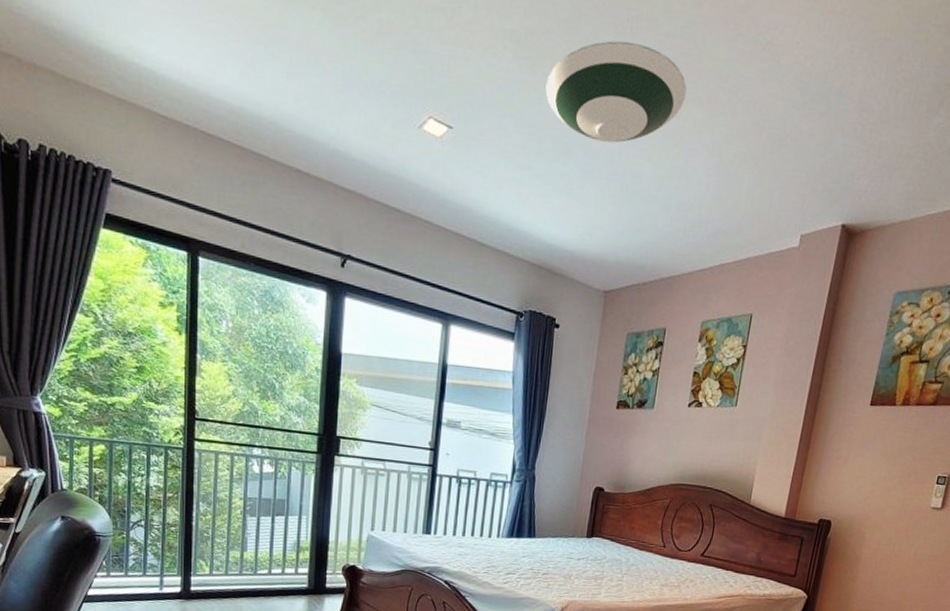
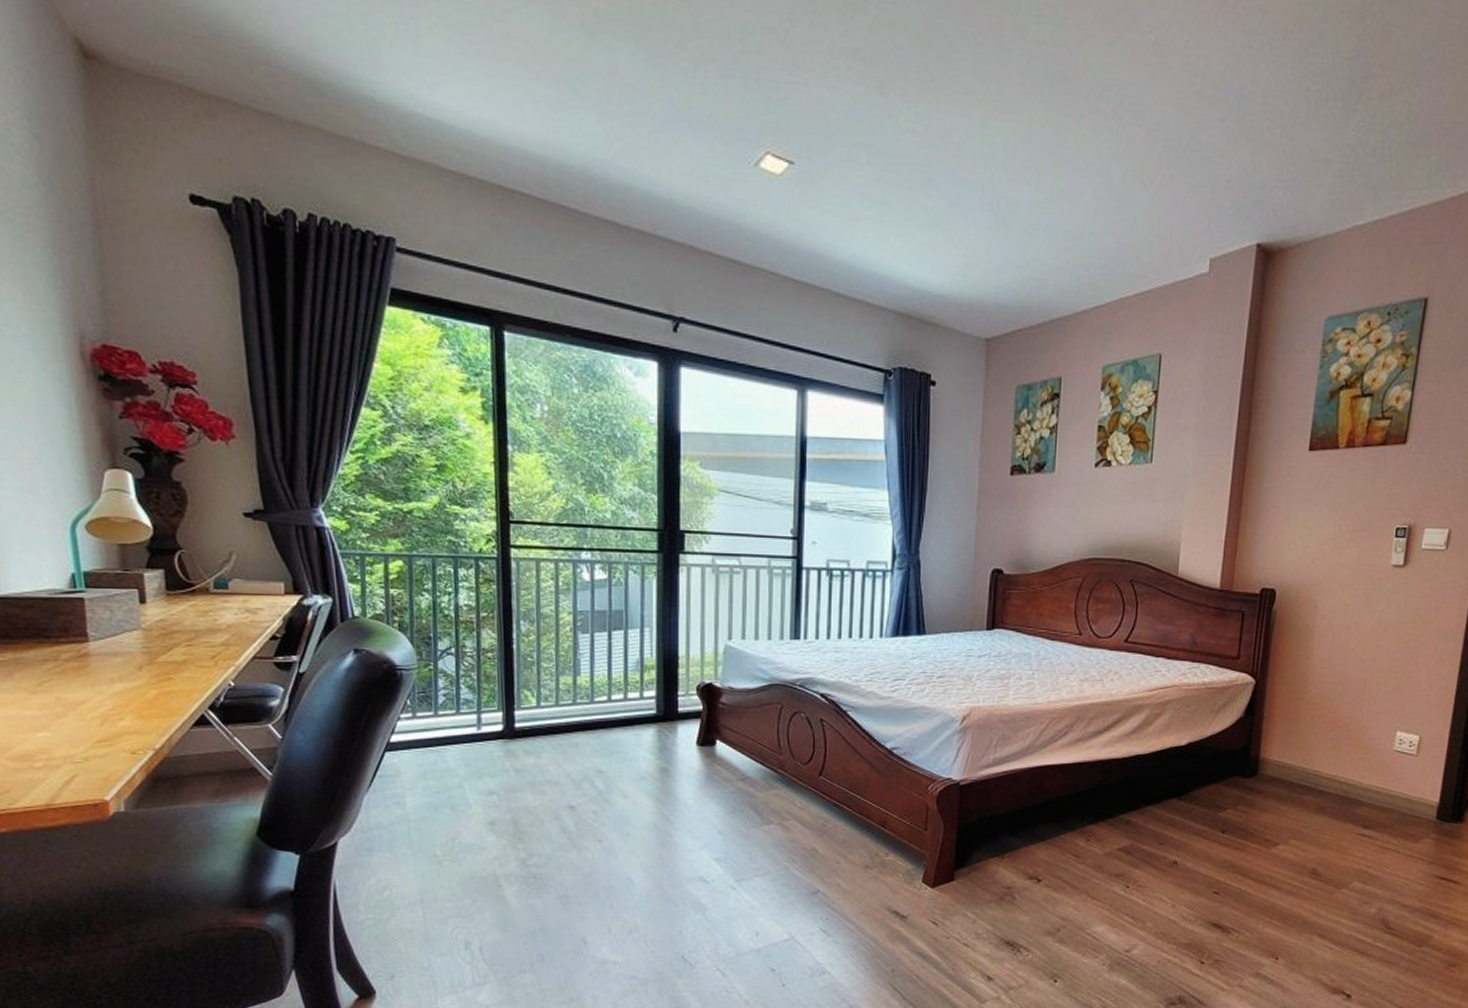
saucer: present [545,40,687,143] -> none [899,52,1064,168]

